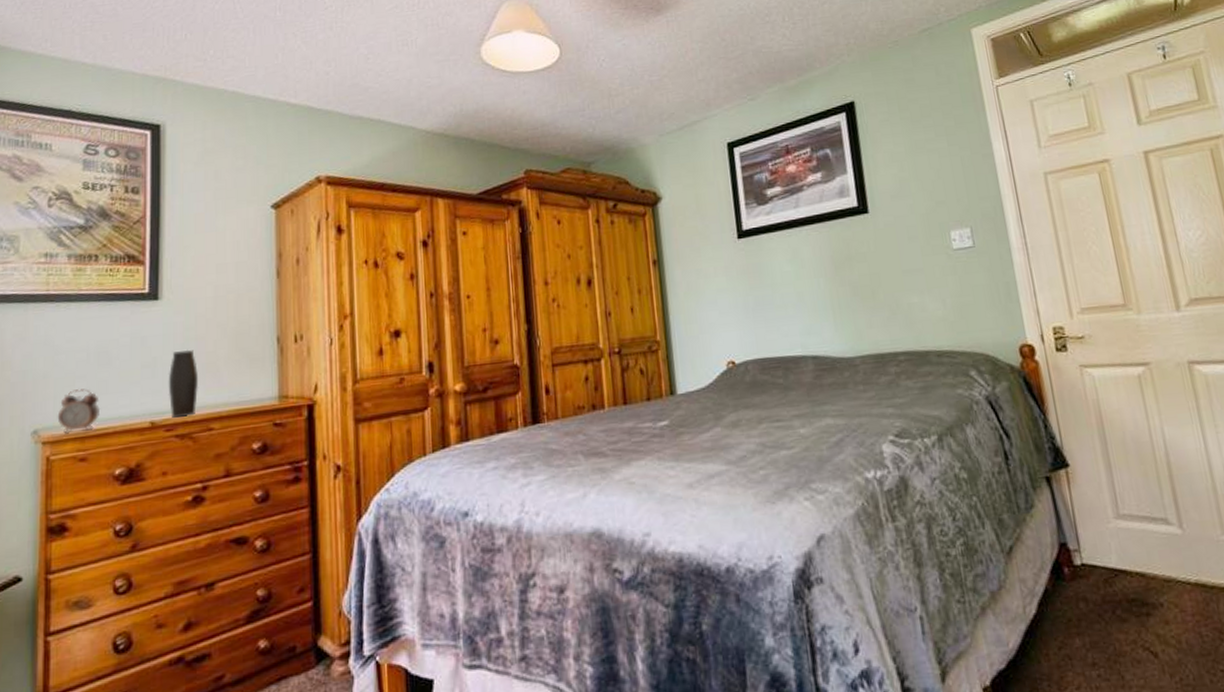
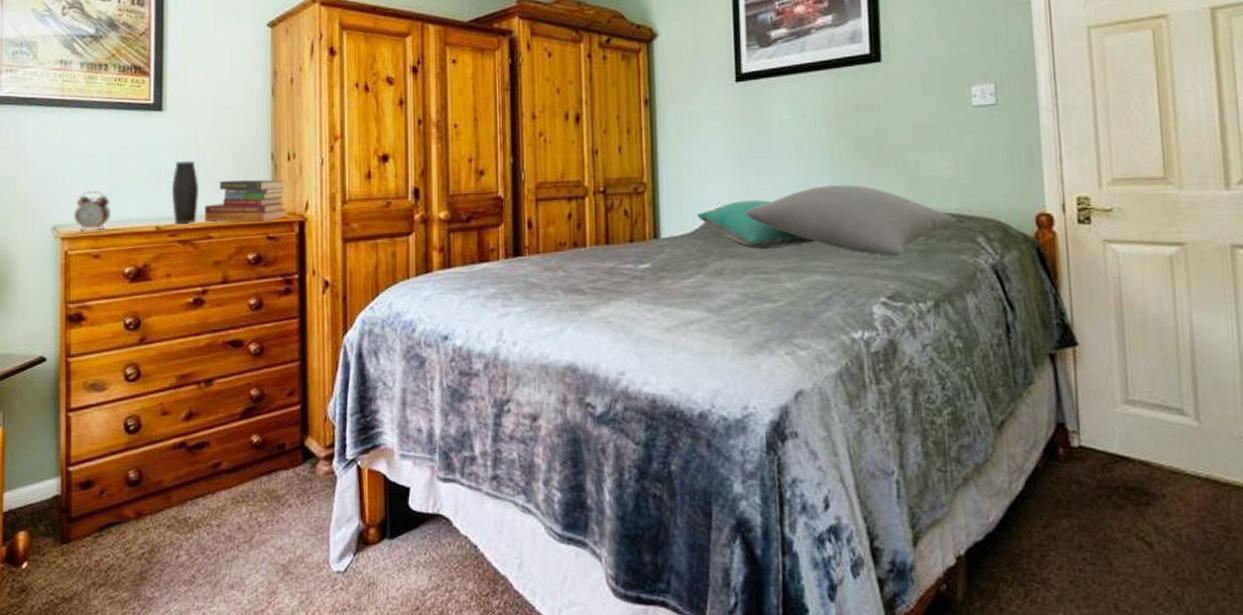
books: none [205,363,295,413] -> present [205,179,288,223]
pillow: none [710,350,823,398] -> present [696,200,815,249]
pillow: none [757,329,951,396] -> present [746,184,957,256]

